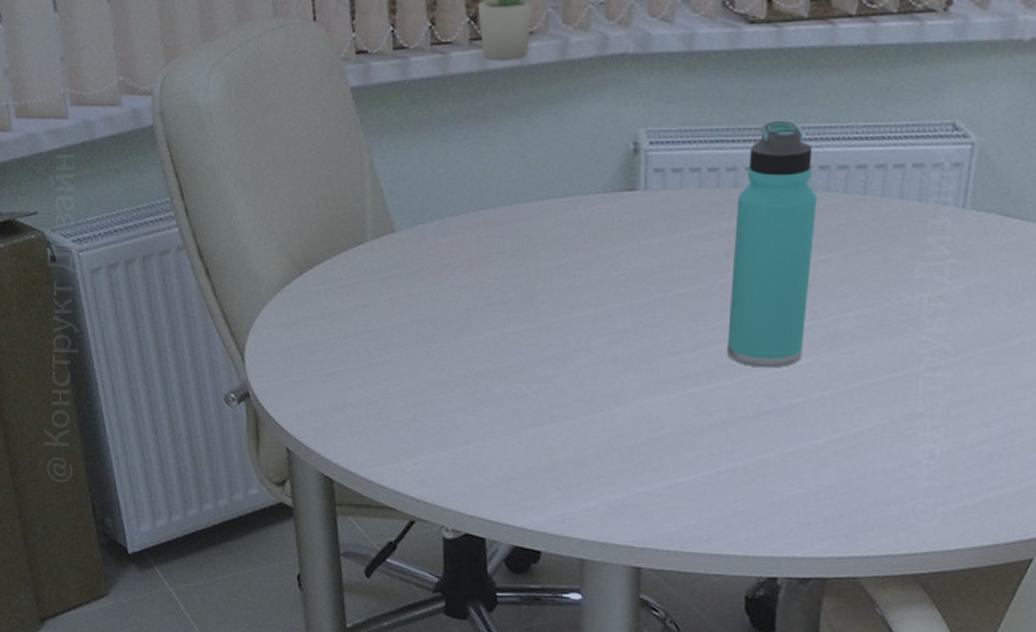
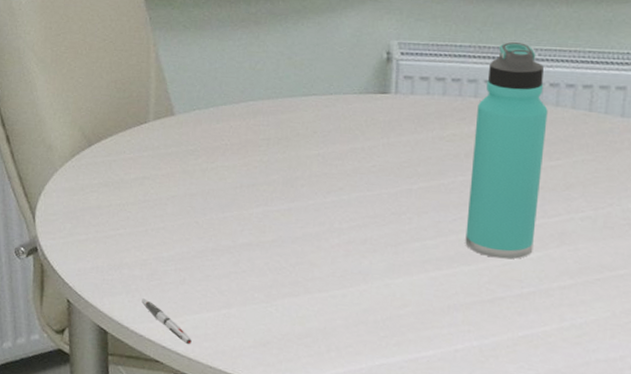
pen: none [369,440,427,488] -> present [142,298,192,345]

